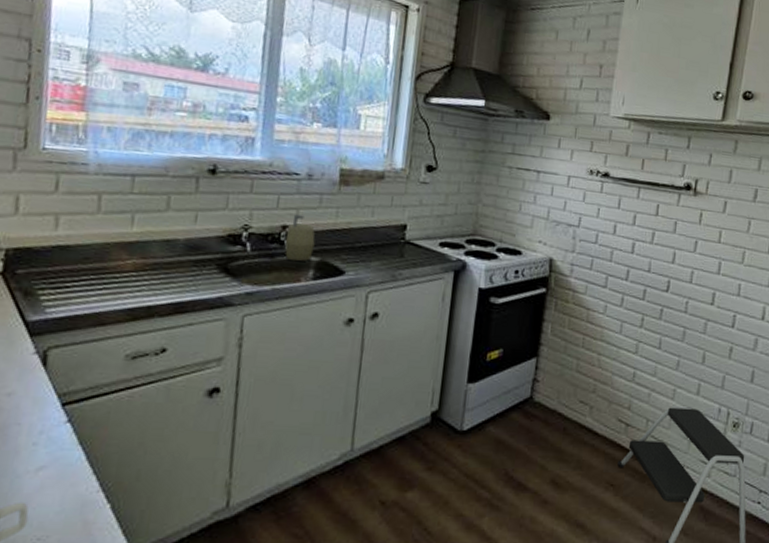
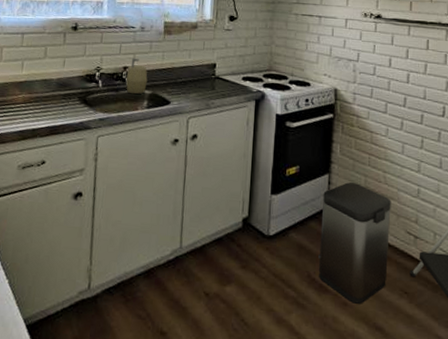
pedal bin: none [517,367,604,501] -> present [318,182,391,304]

